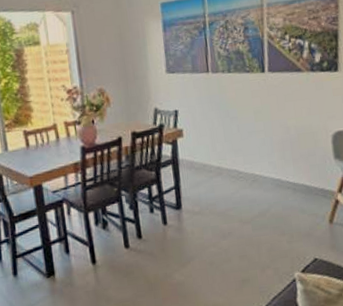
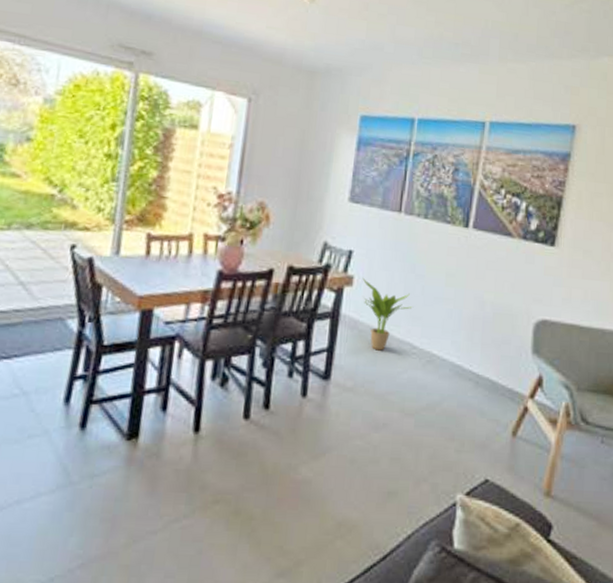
potted plant: none [189,128,233,181] -> present [362,277,413,351]

